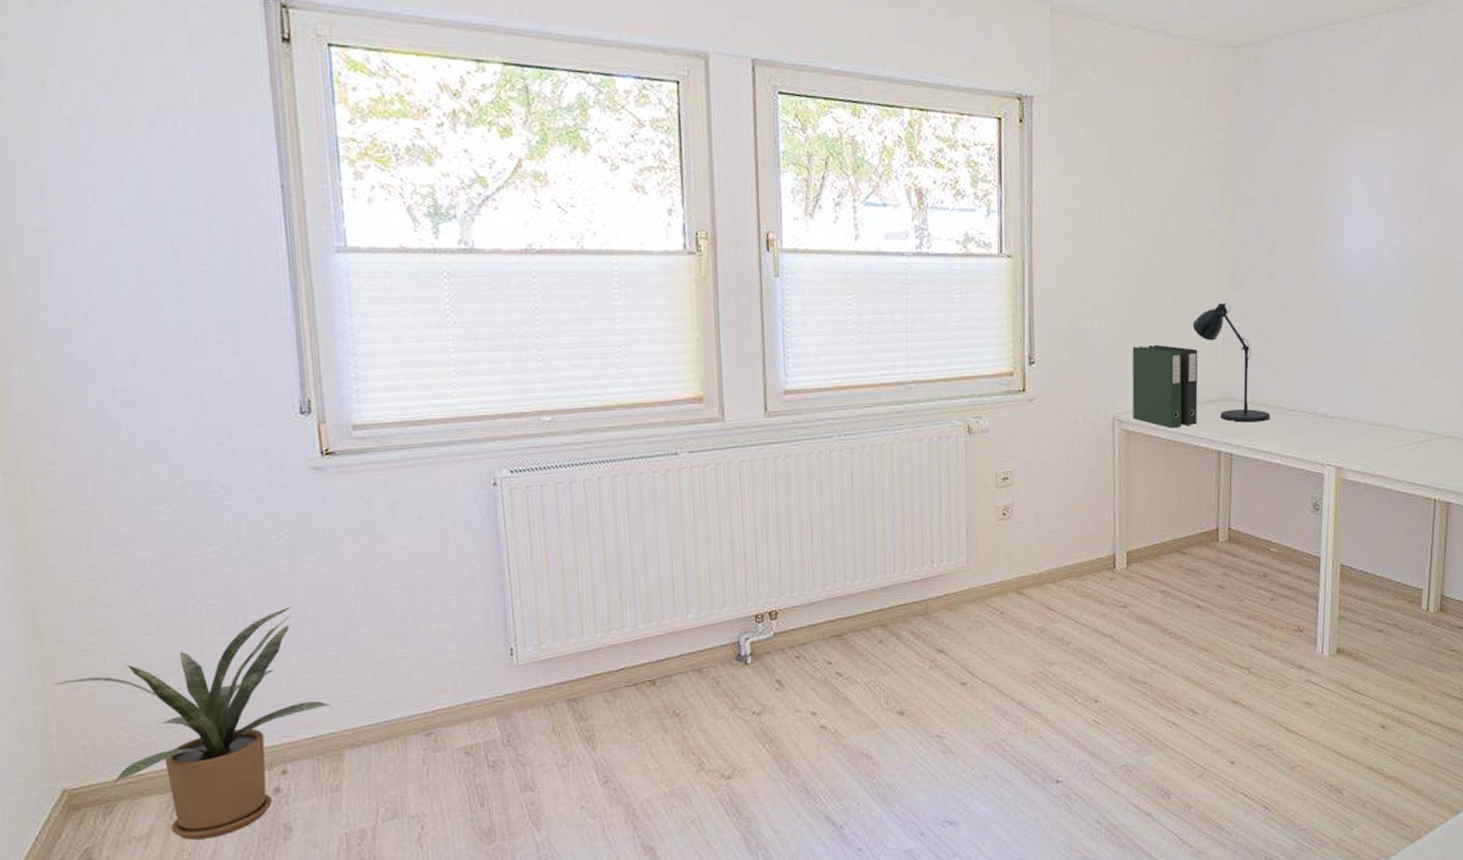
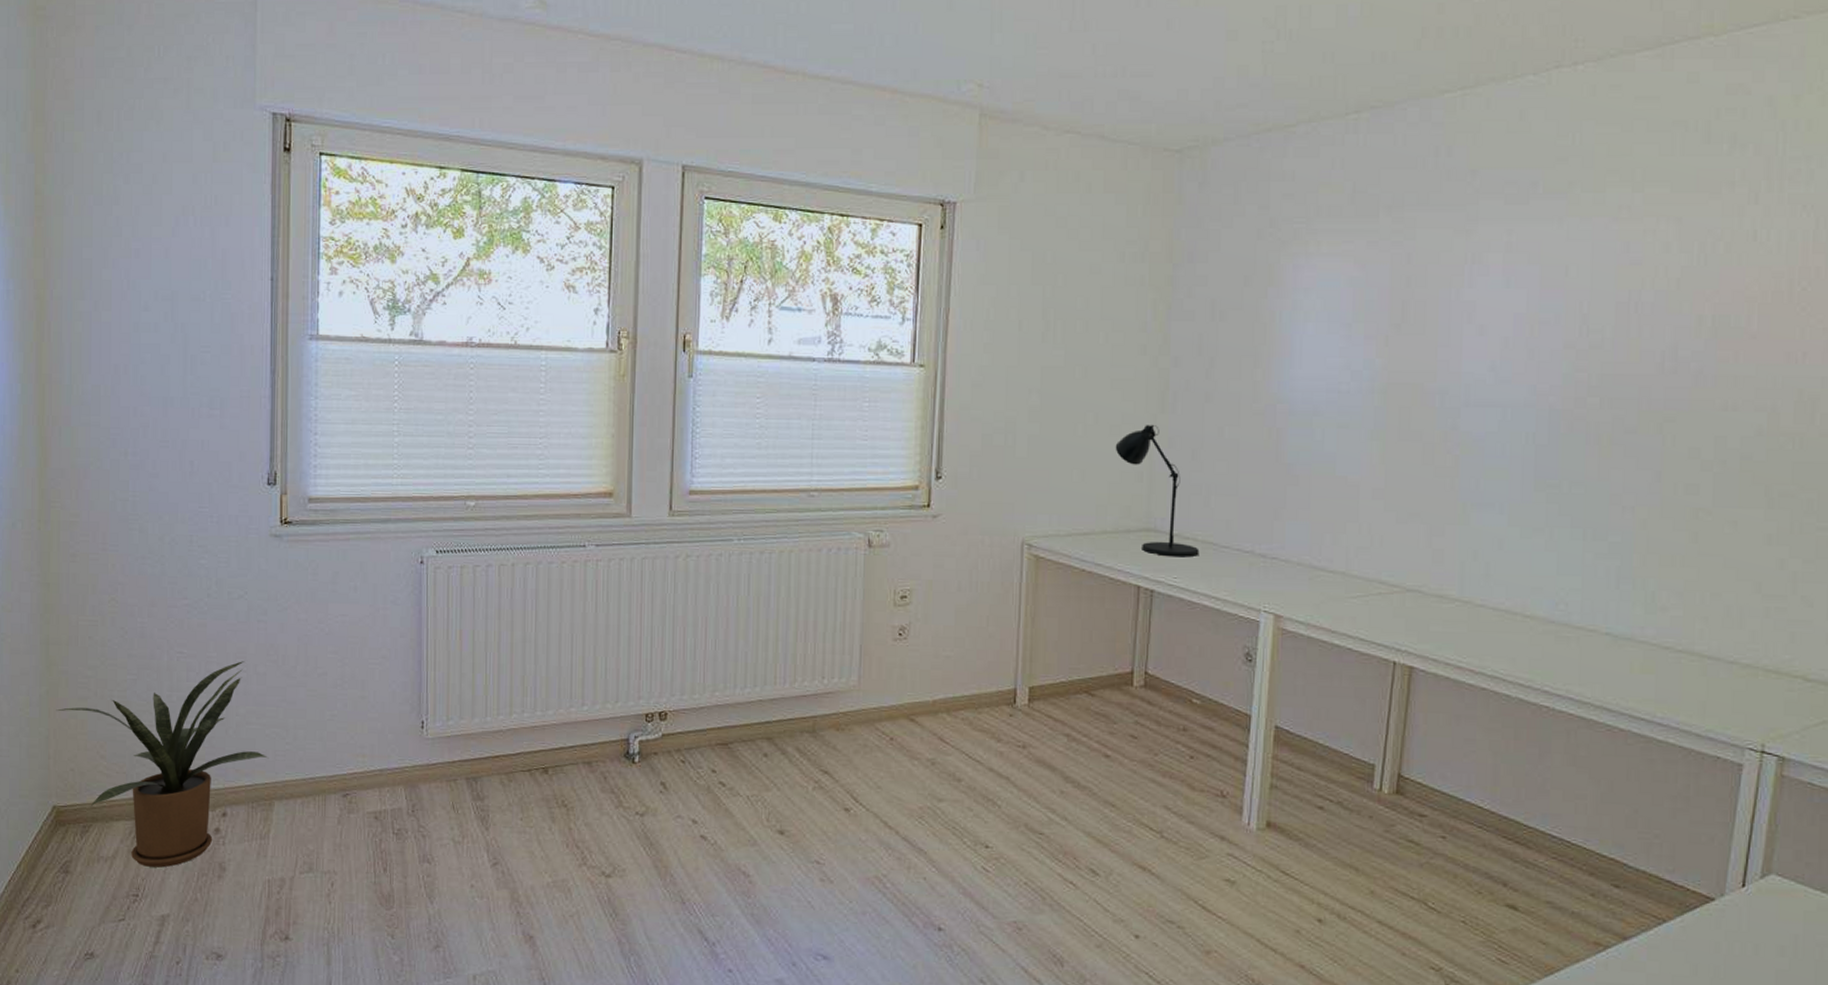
binder: present [1132,344,1198,429] -> none [1044,465,1120,558]

